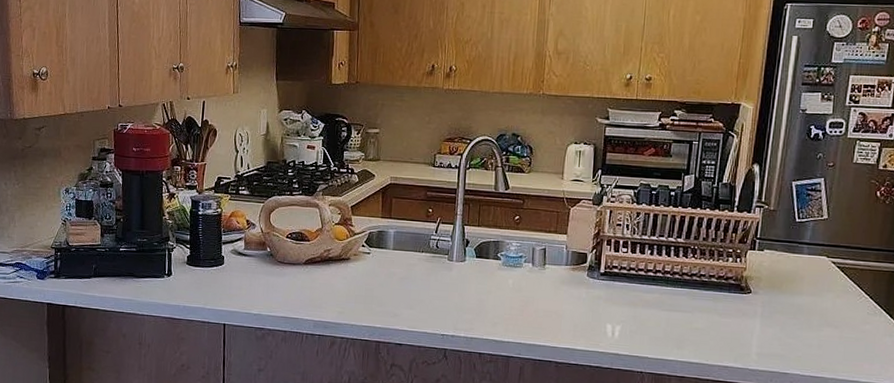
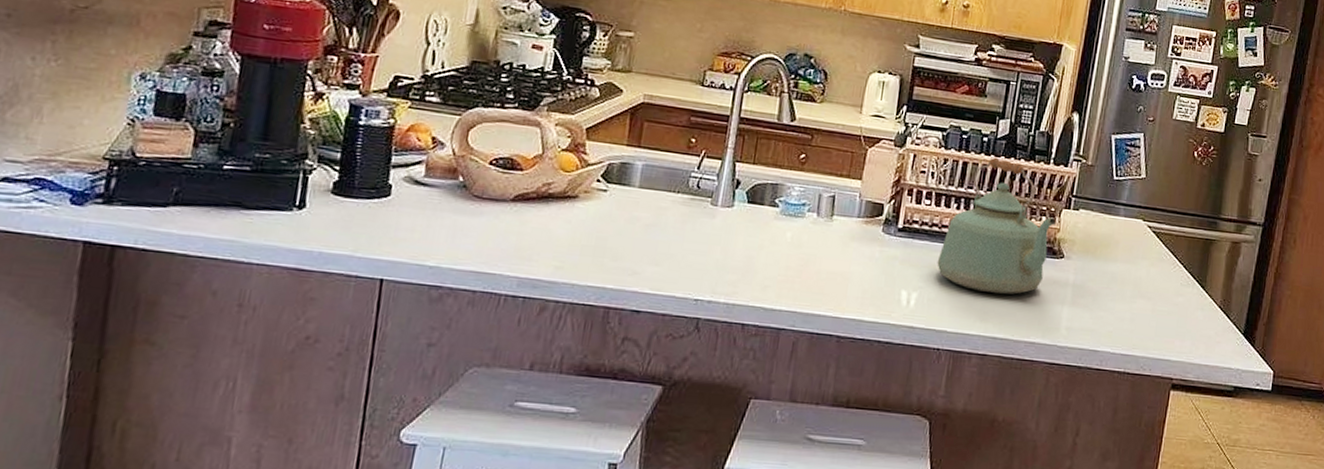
kettle: none [636,208,742,326] -> present [937,157,1056,295]

